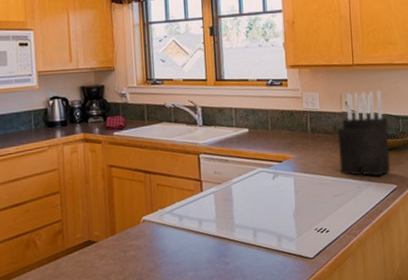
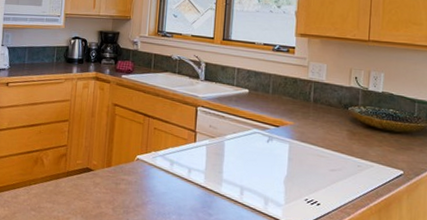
knife block: present [337,90,391,176] -> none [340,68,401,159]

